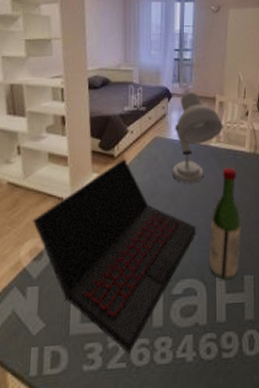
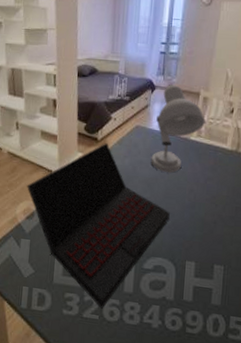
wine bottle: present [208,168,241,281] -> none [180,162,216,266]

